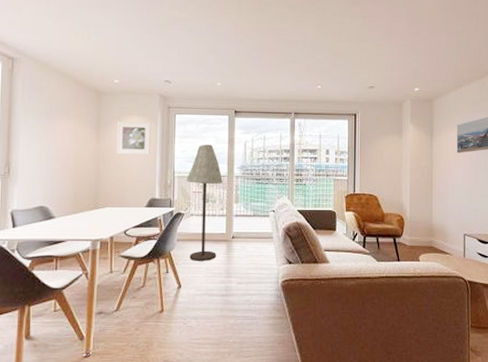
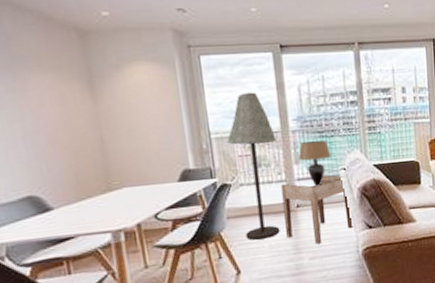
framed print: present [116,121,152,155] -> none [117,68,174,116]
side table: none [221,214,276,272] -> present [281,175,354,245]
table lamp: none [239,186,264,224] -> present [299,140,332,187]

